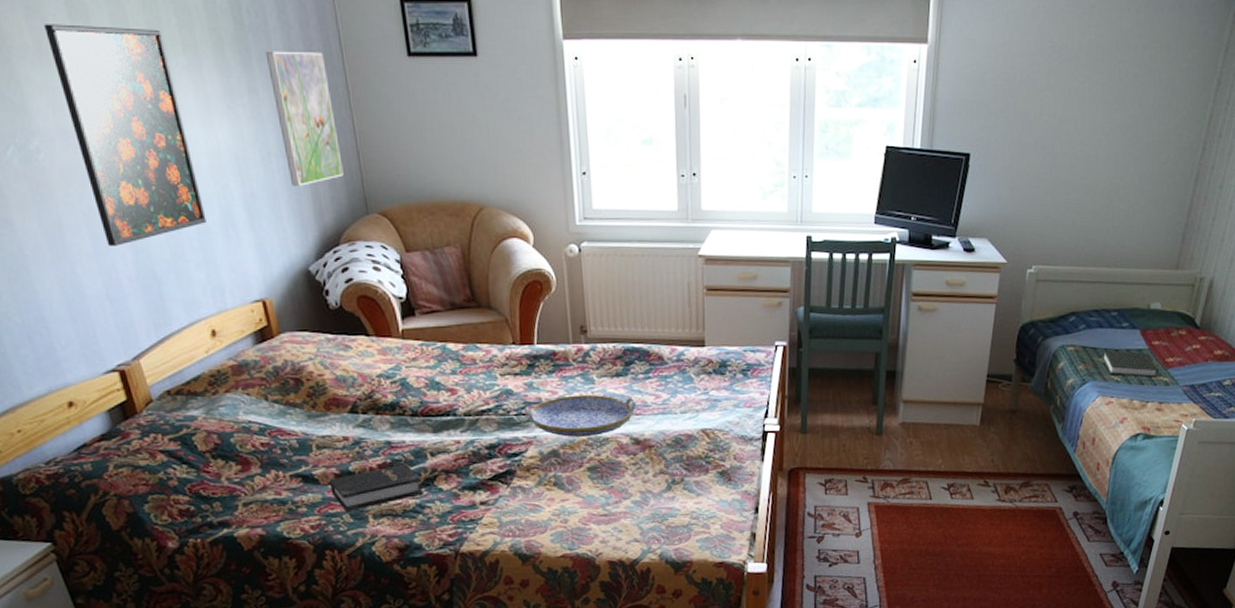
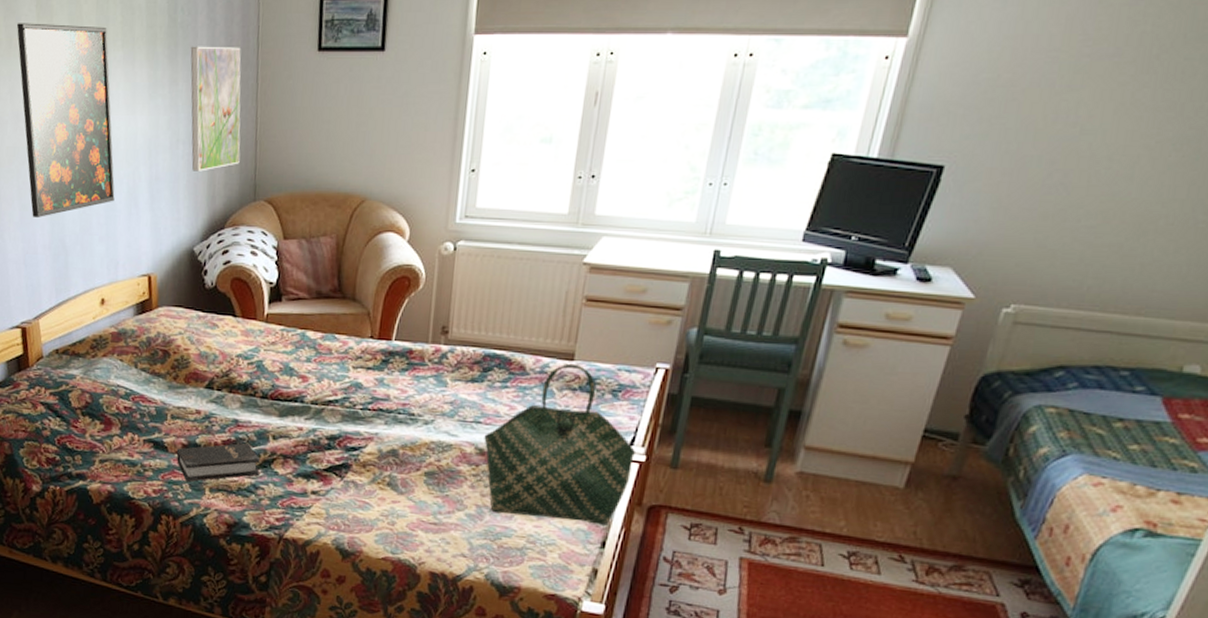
serving tray: present [524,394,637,437] -> none [371,396,489,441]
tote bag: none [637,349,771,497] -> present [484,363,637,525]
book: present [1102,351,1159,378] -> none [1096,418,1184,461]

